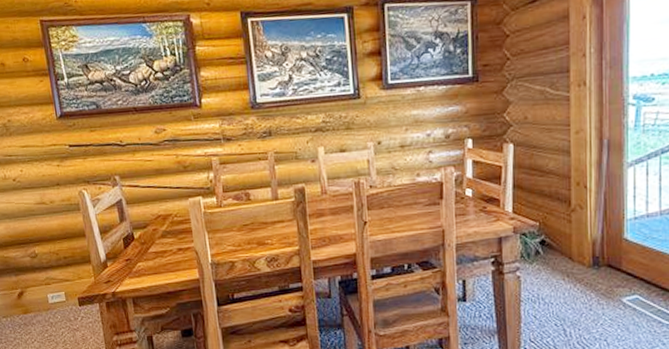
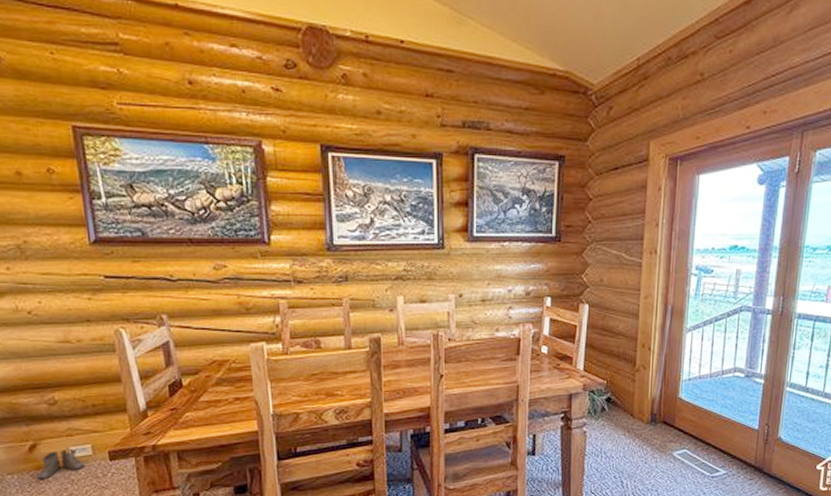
boots: none [25,295,60,323] -> present [37,448,85,480]

